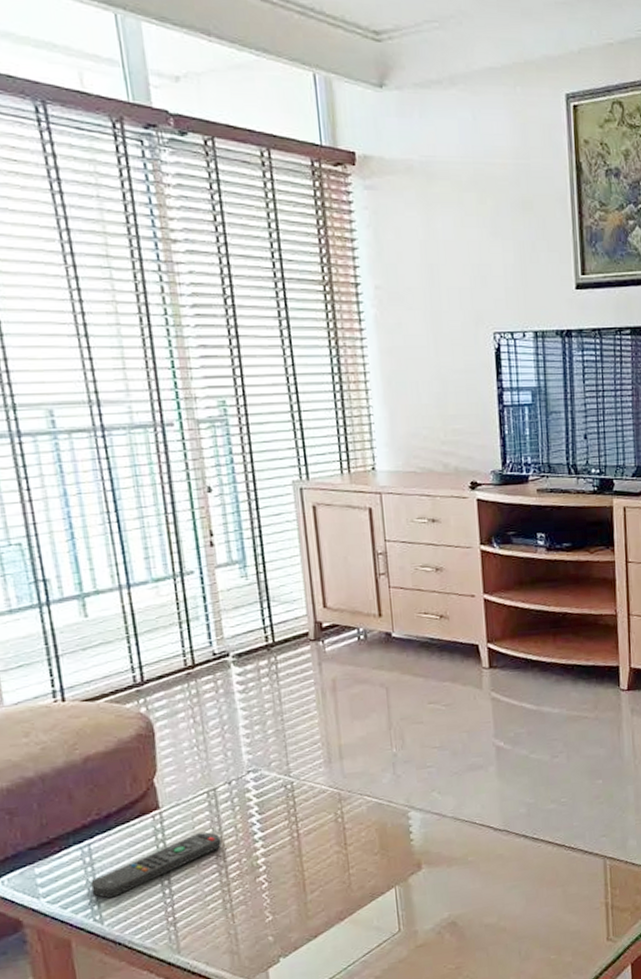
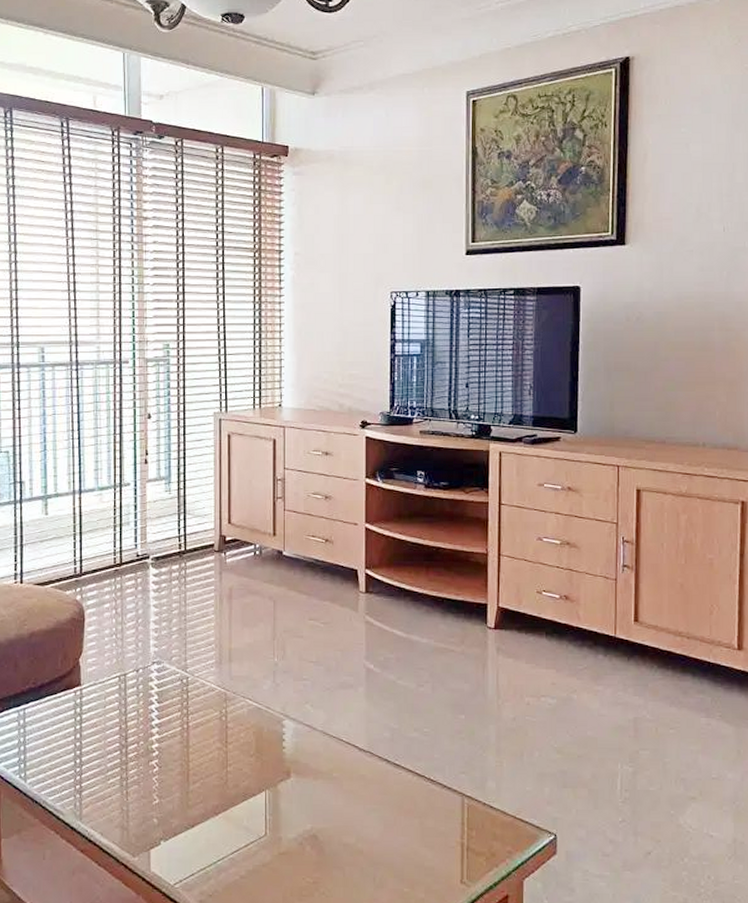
remote control: present [90,831,222,898] -> none [21,711,125,760]

